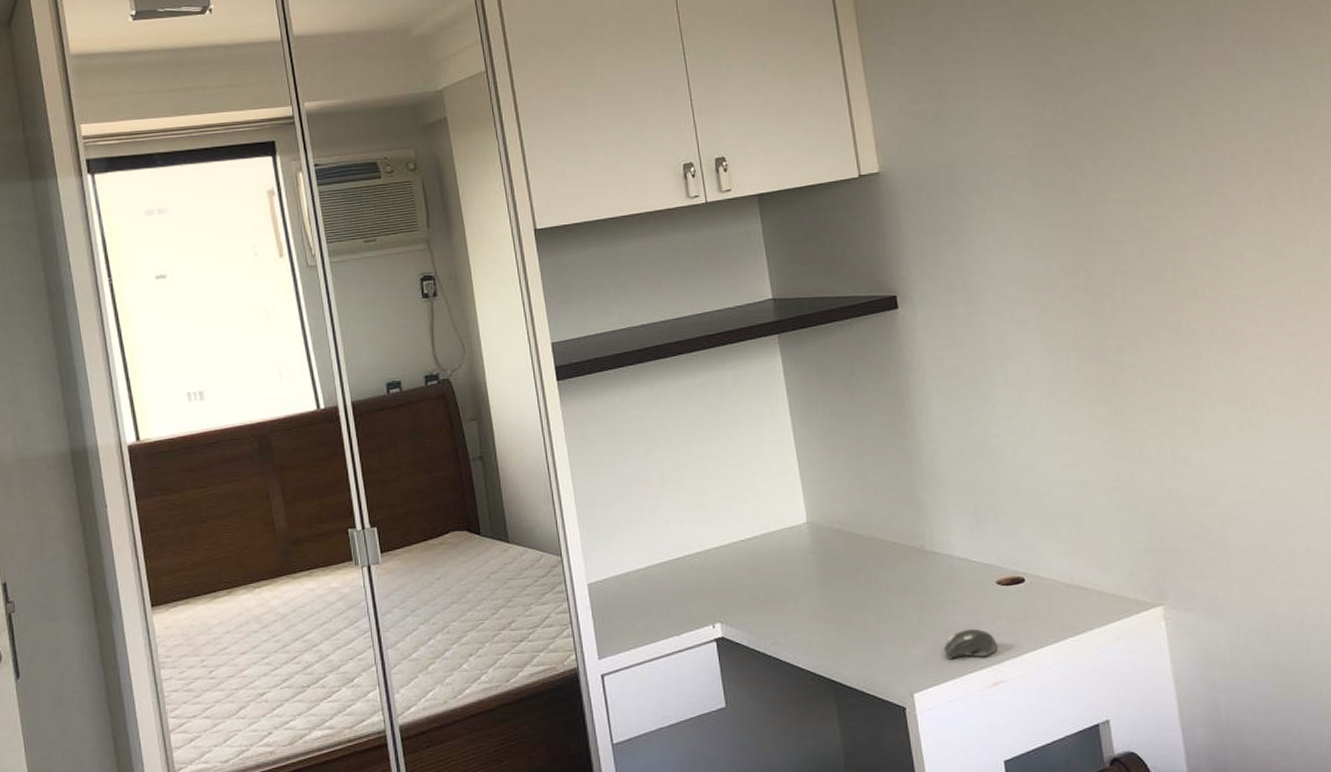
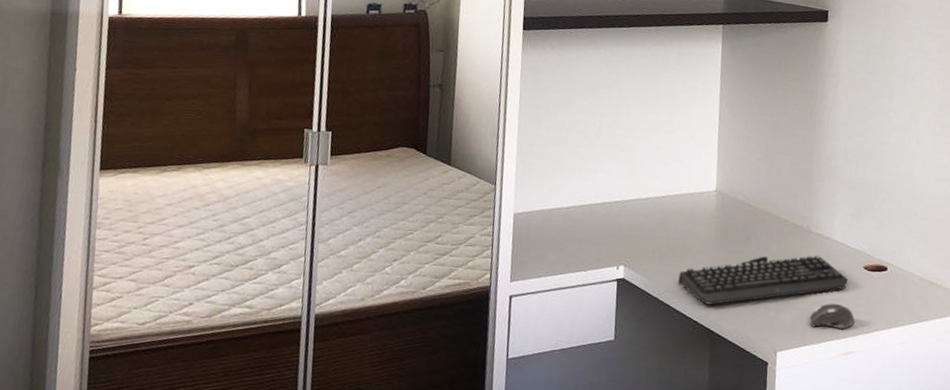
keyboard: none [784,576,982,652] -> present [678,254,849,305]

